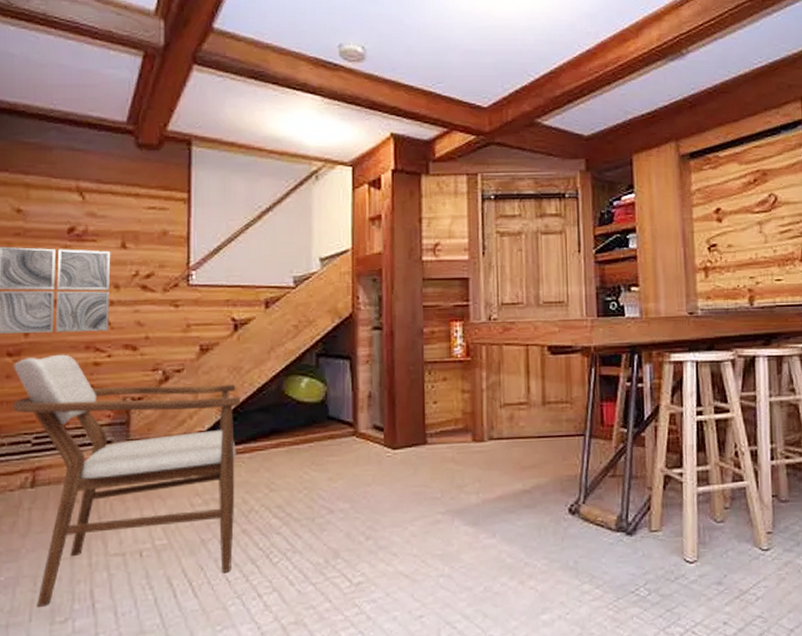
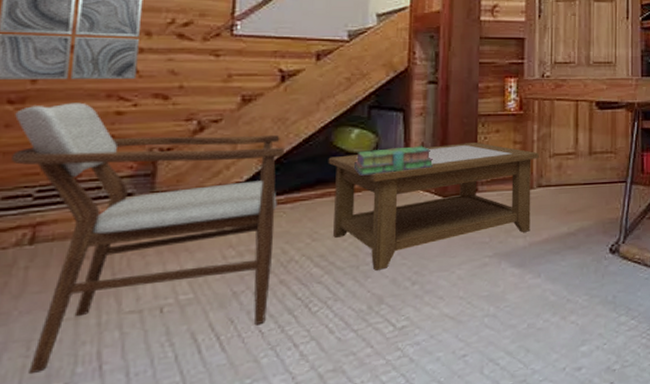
coffee table: none [280,391,489,523] -> present [328,143,539,270]
stack of books: none [306,395,381,426] -> present [354,146,433,176]

